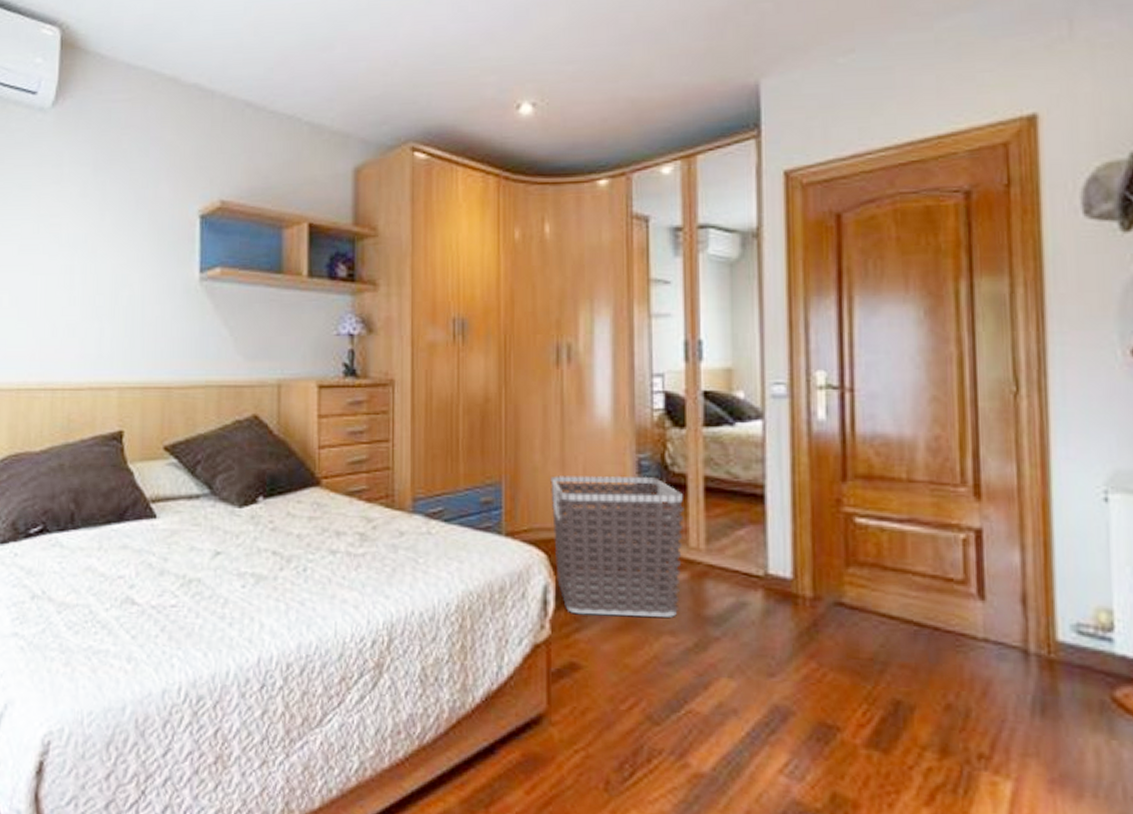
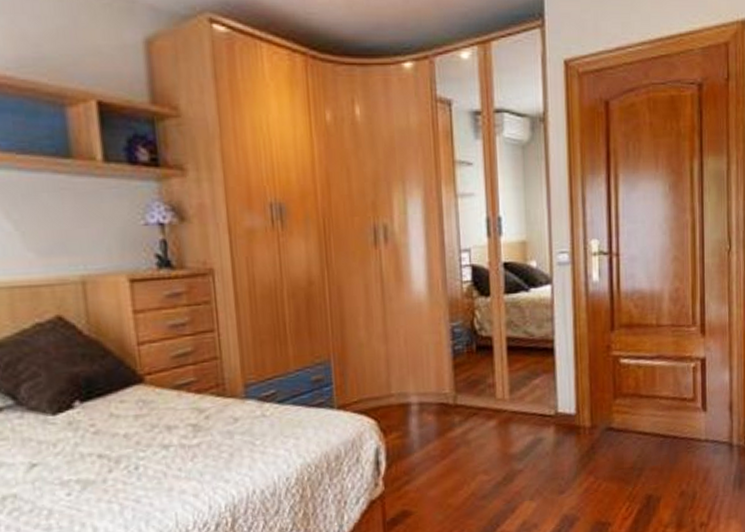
clothes hamper: present [550,475,685,617] -> none [375,341,492,469]

